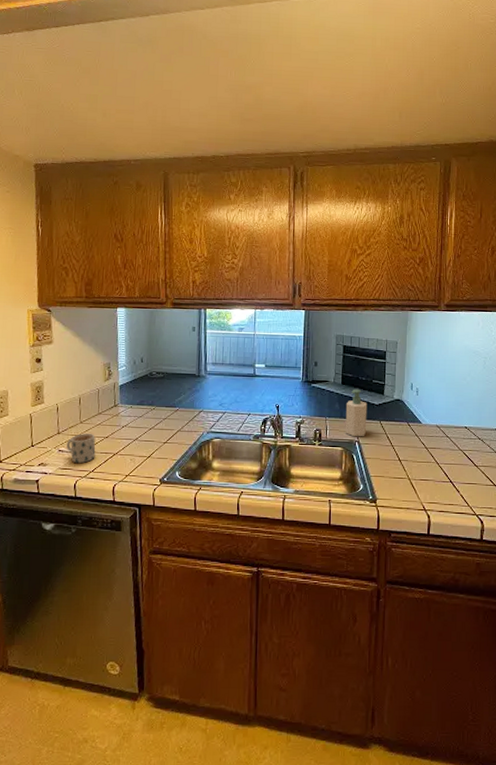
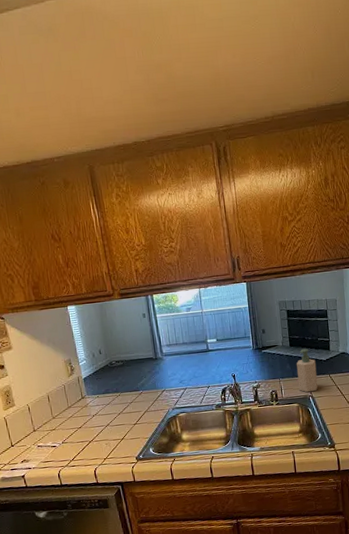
mug: present [67,433,96,464] -> none [44,426,73,456]

